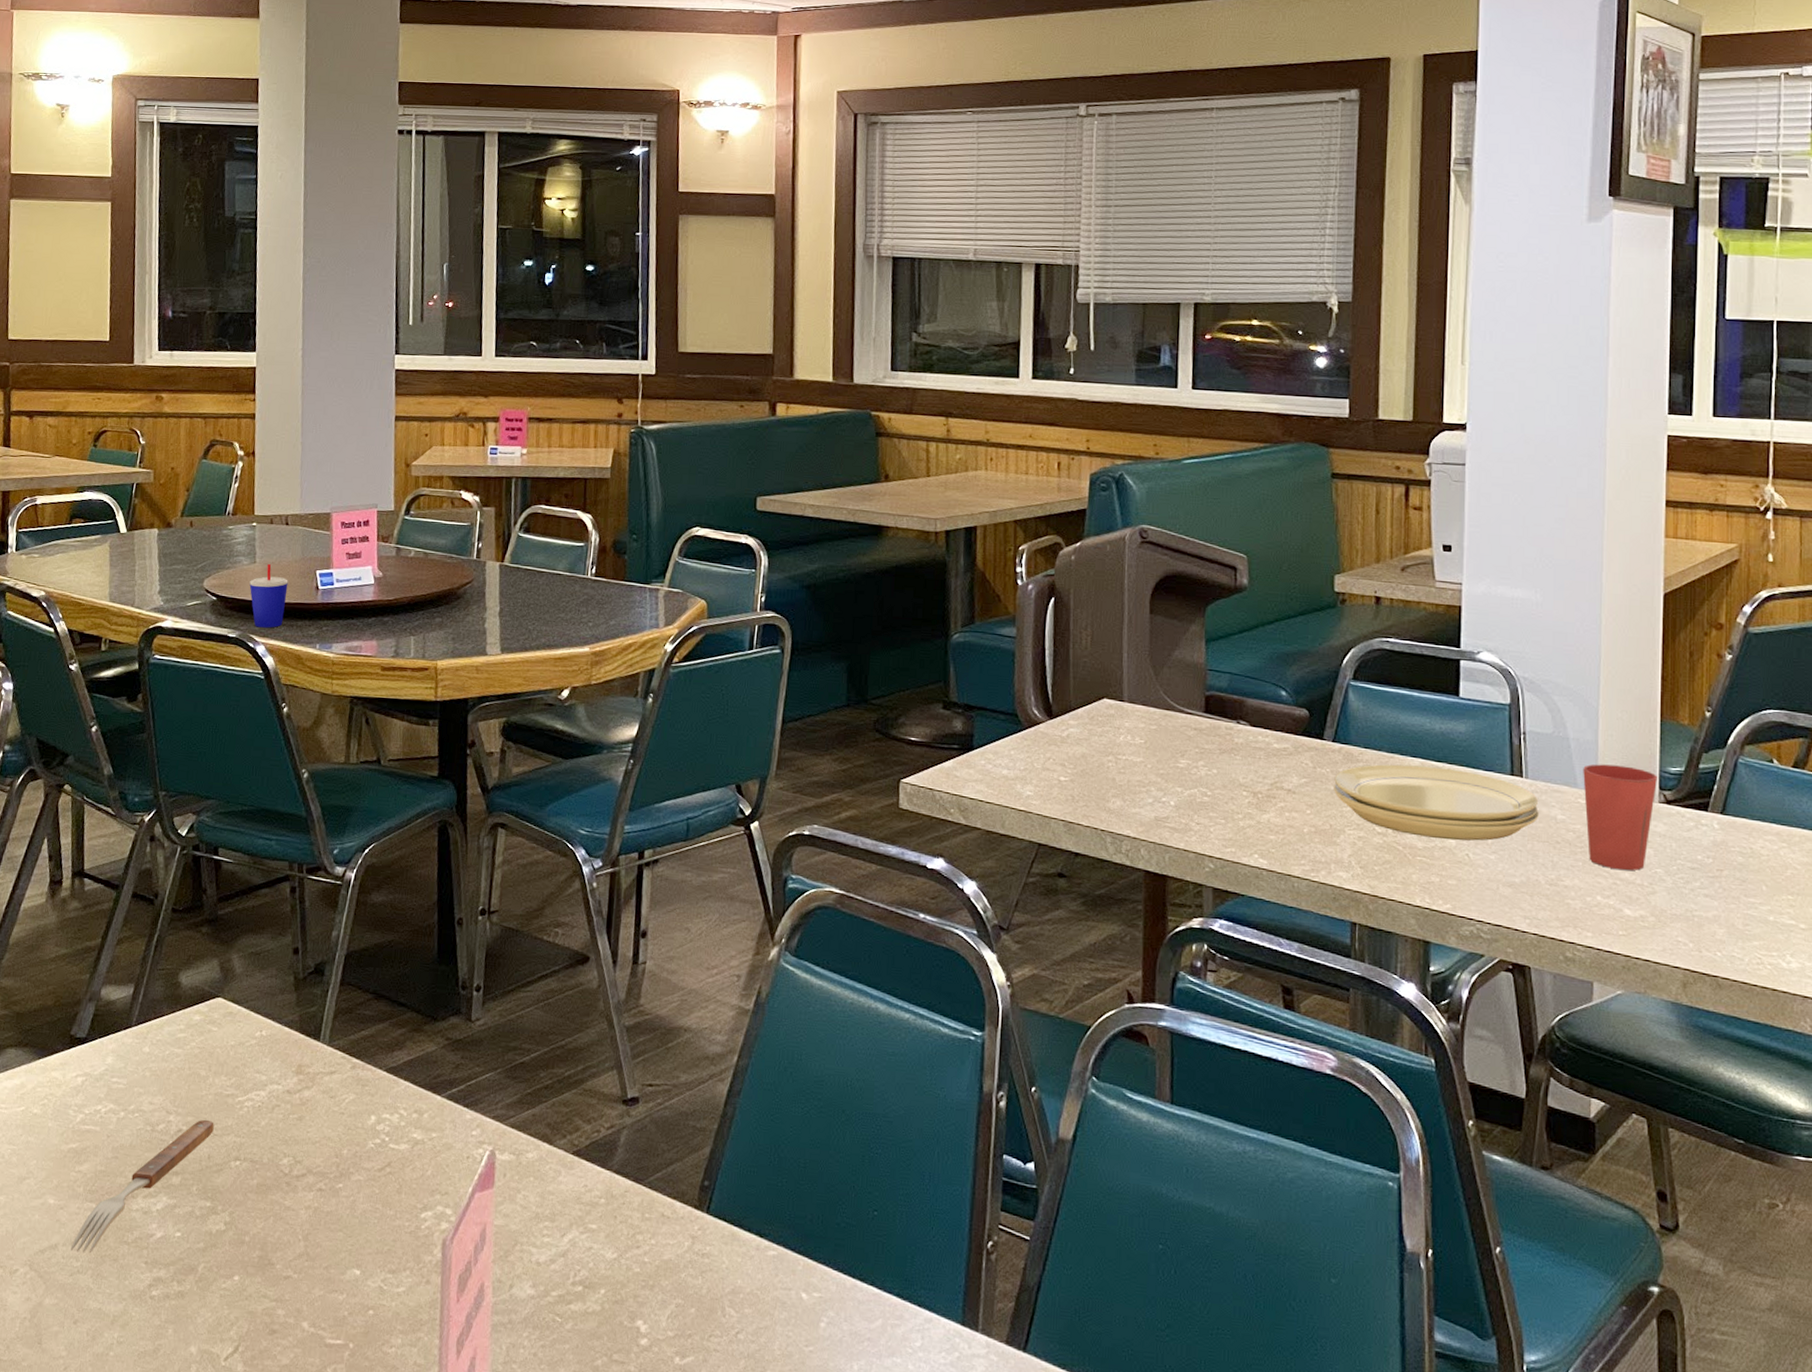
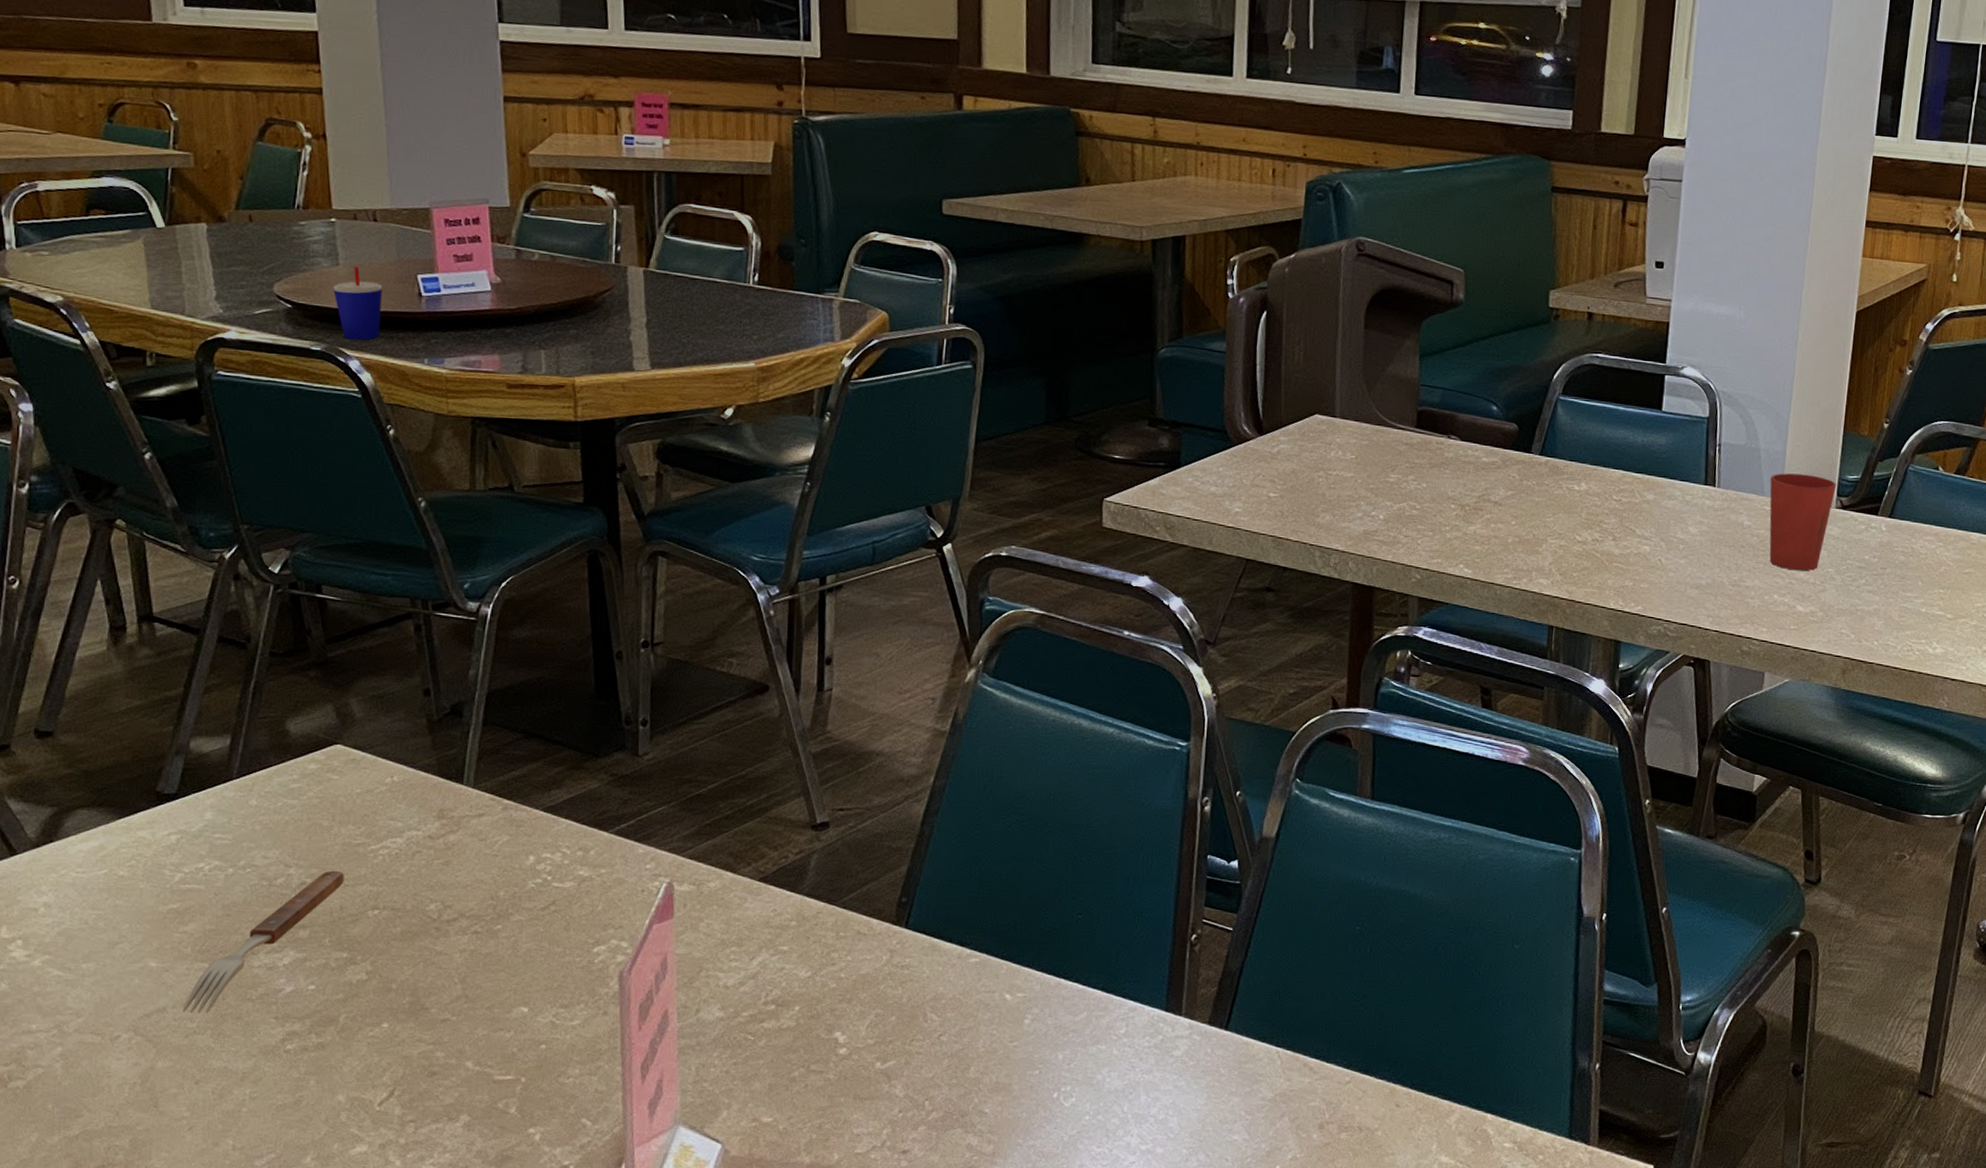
plate: present [1334,764,1539,841] -> none [1538,476,1728,547]

